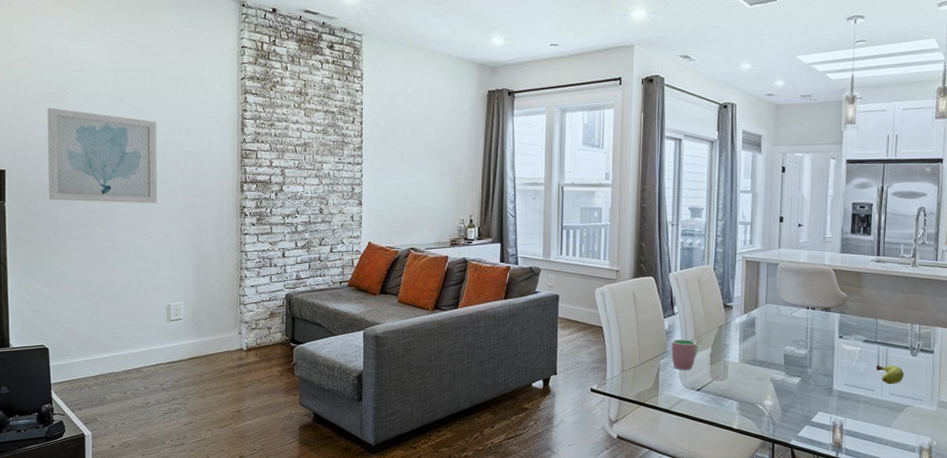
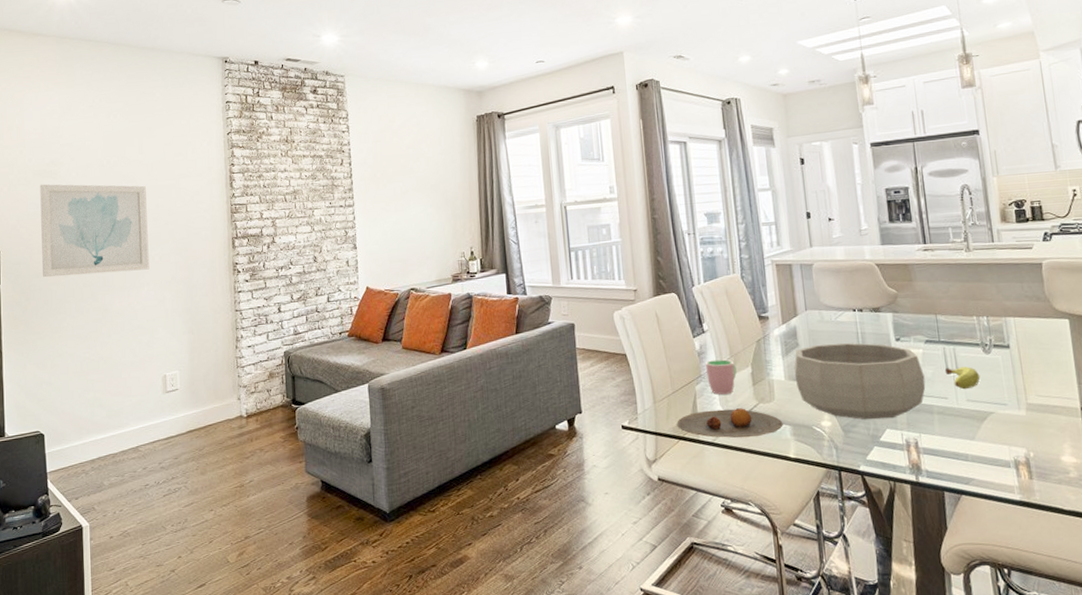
plate: none [639,382,732,409] -> present [677,408,783,438]
decorative bowl: none [747,334,858,403] -> present [794,342,926,420]

